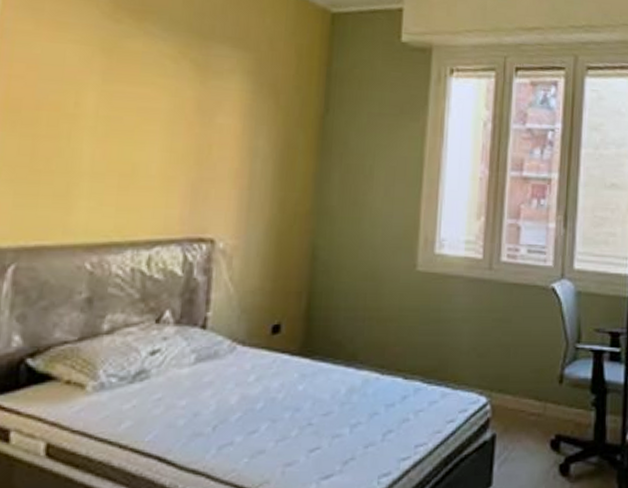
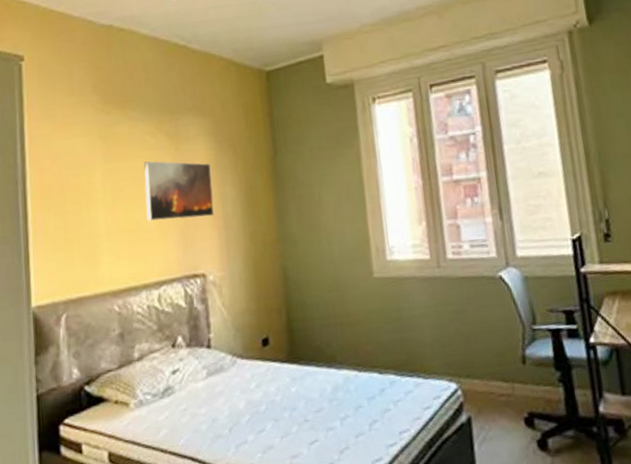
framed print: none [149,91,244,172] -> present [144,161,214,222]

